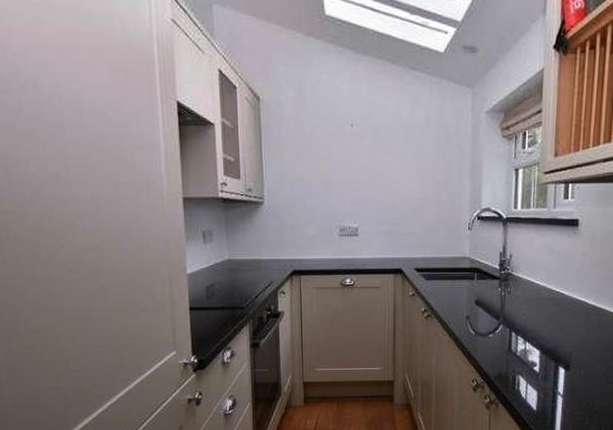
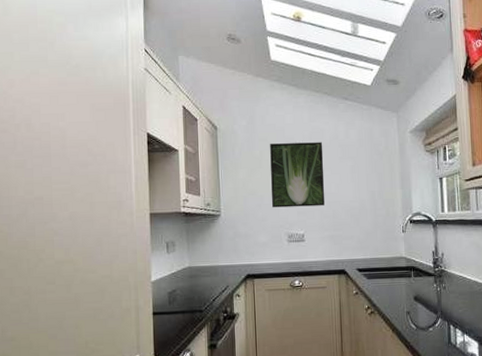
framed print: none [322,120,384,197] -> present [270,142,324,208]

